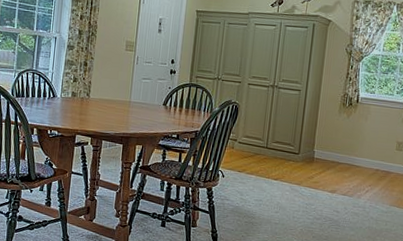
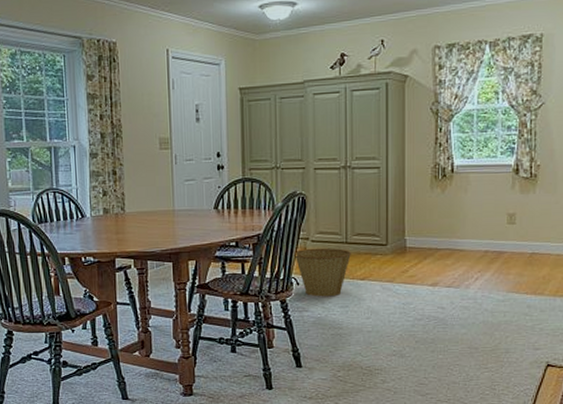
basket: none [222,148,269,191] -> present [293,248,351,297]

